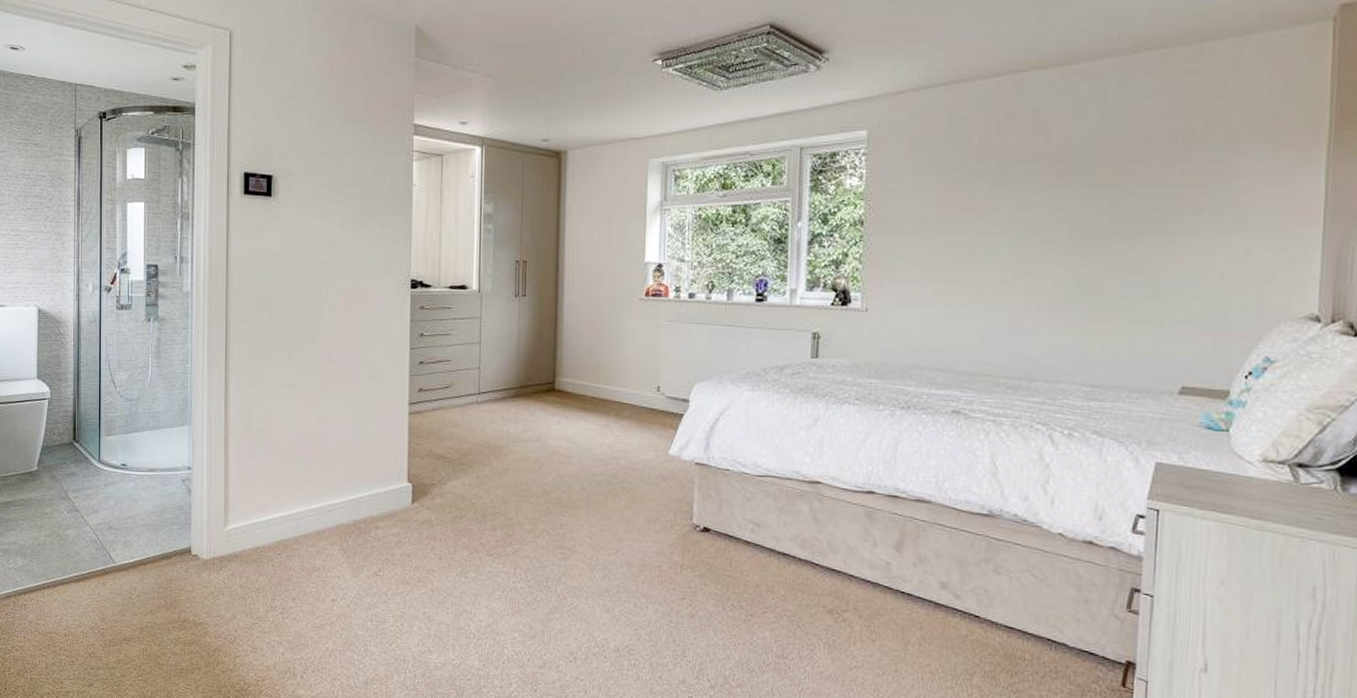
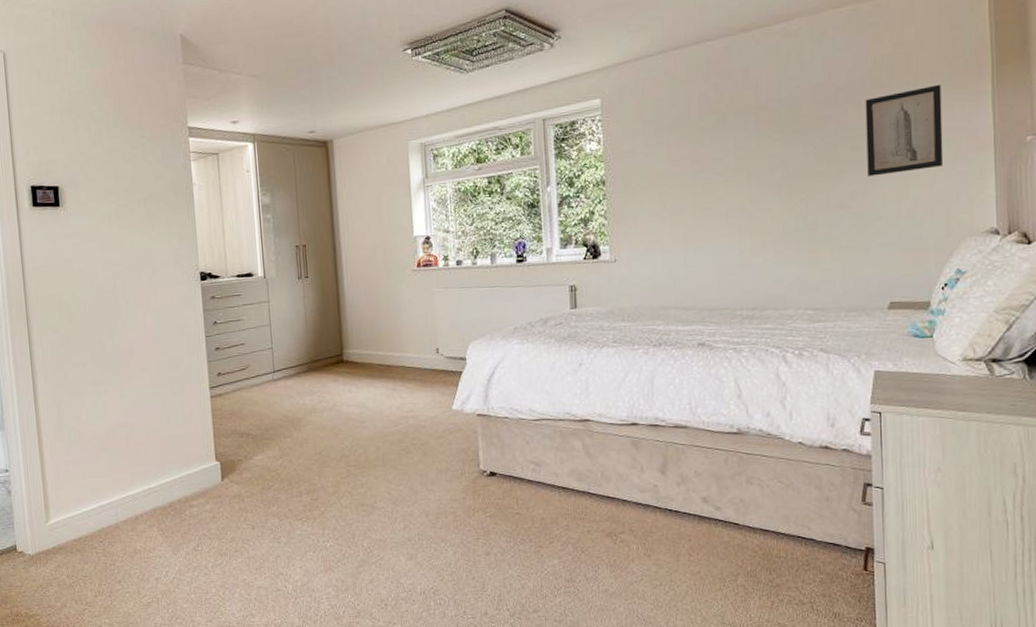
wall art: none [1169,145,1266,243] -> present [865,84,944,177]

